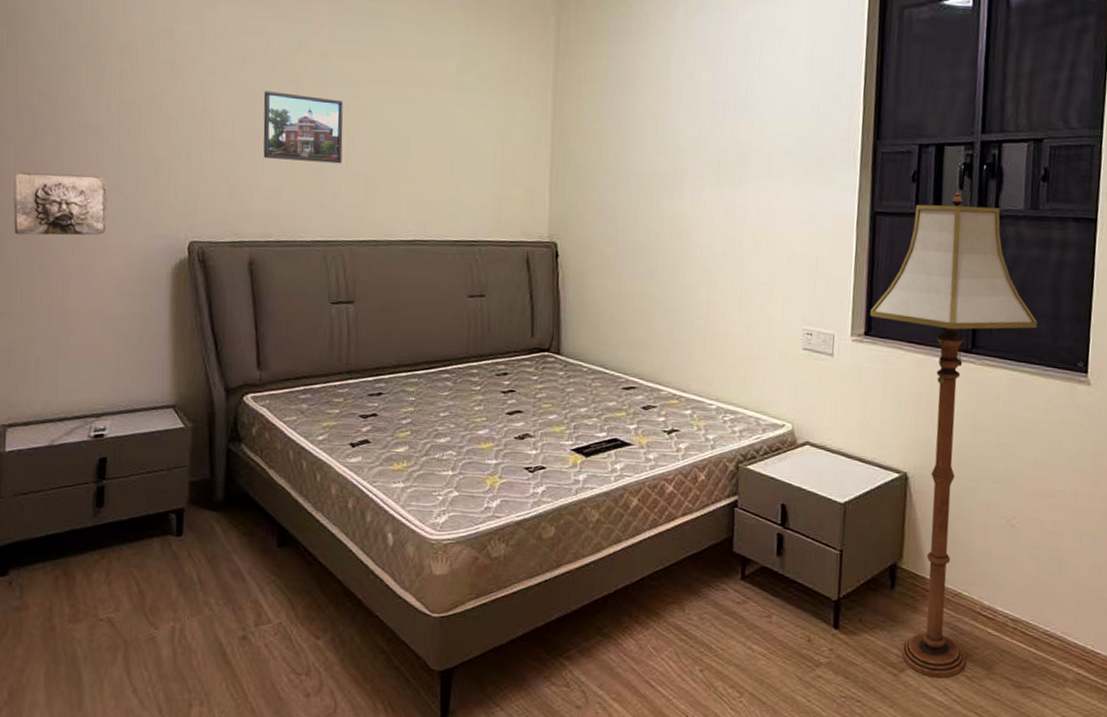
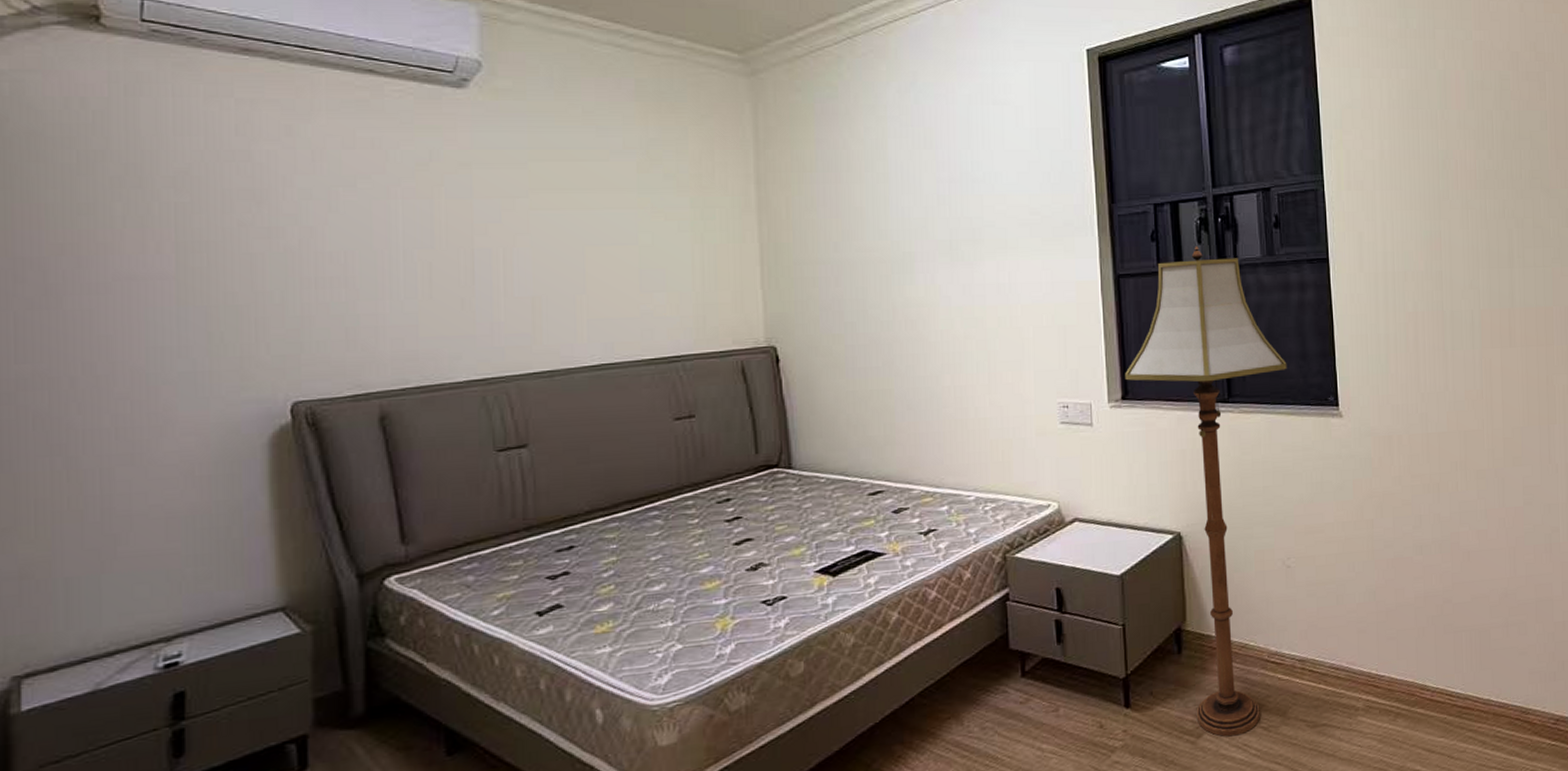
wall relief: present [13,172,108,236] -> none [16,337,166,425]
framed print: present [263,91,343,164] -> none [385,212,498,291]

